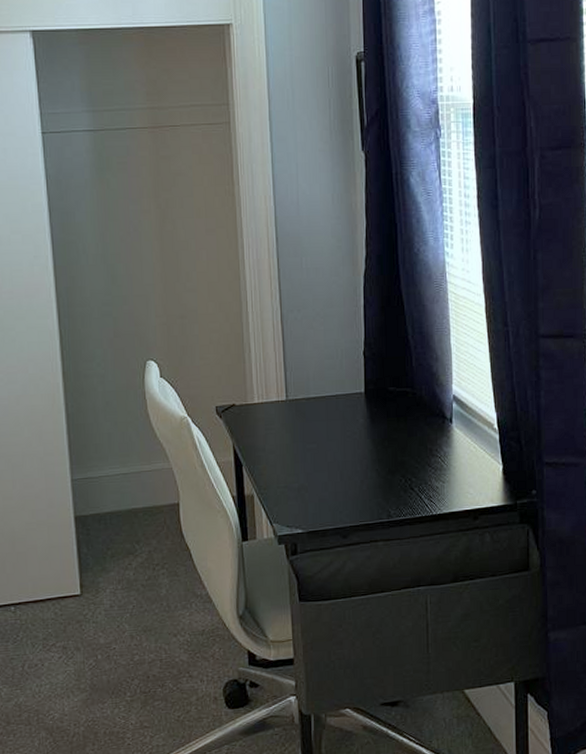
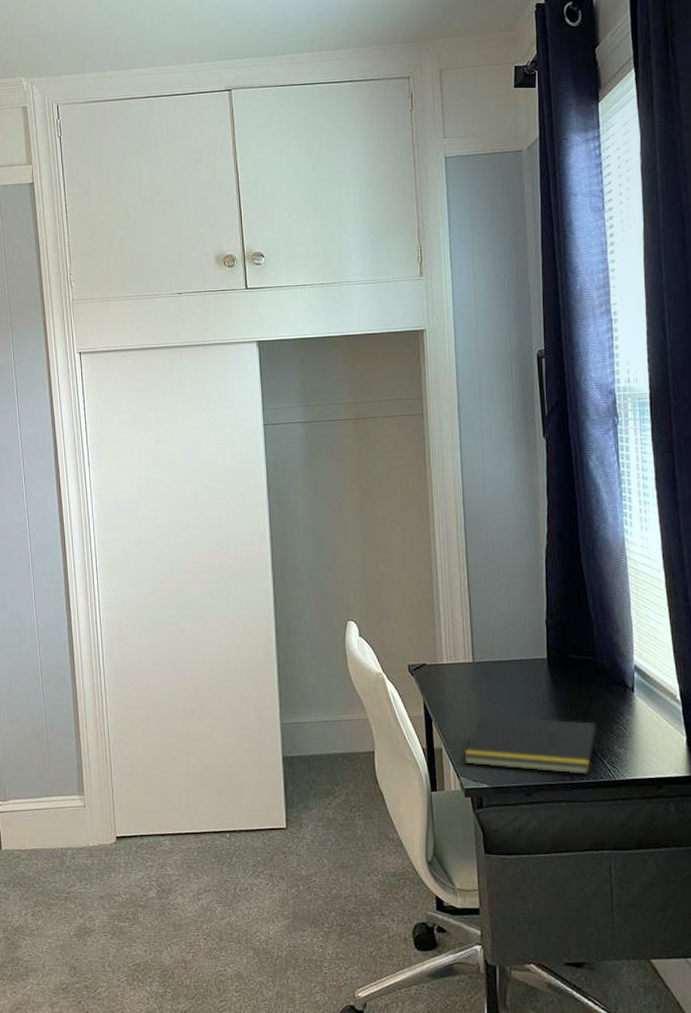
notepad: none [276,455,414,512] -> present [463,715,597,776]

